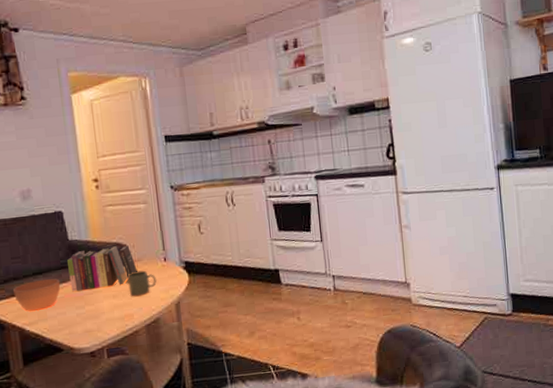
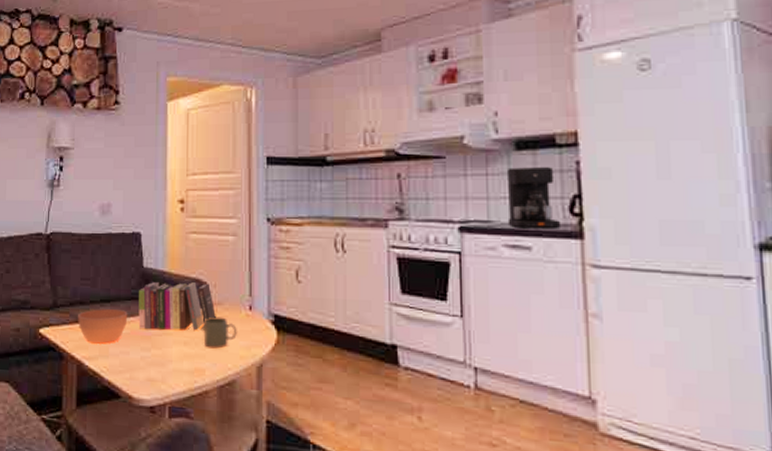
coffee maker: none [345,126,382,172] -> present [507,167,562,229]

